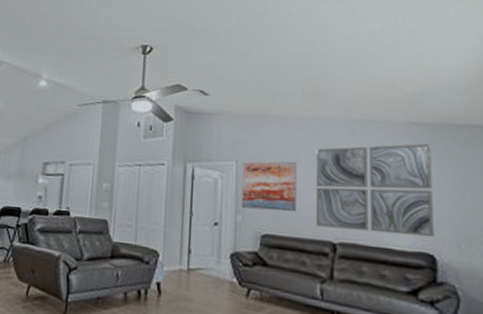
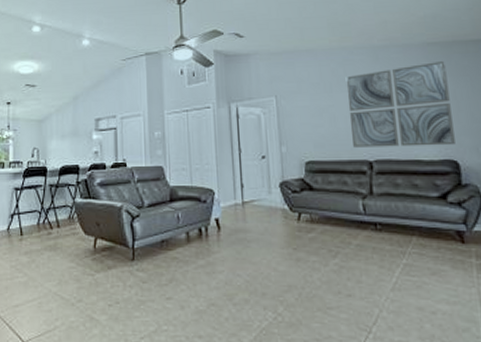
wall art: present [241,161,297,212] -> none [281,90,334,139]

